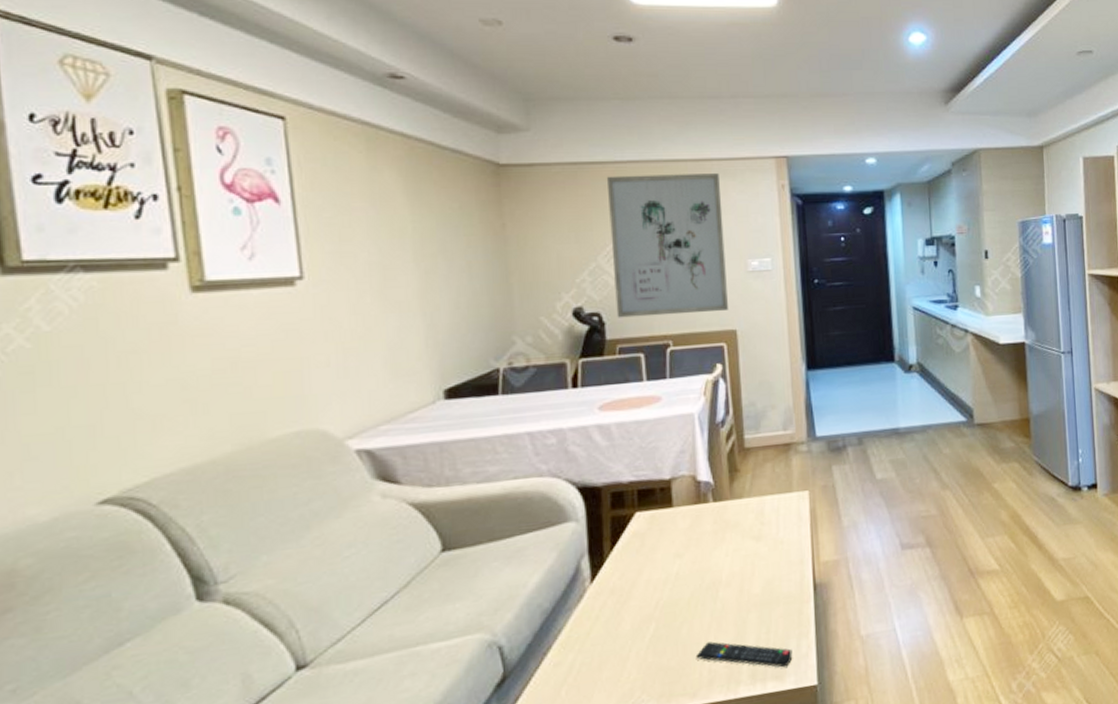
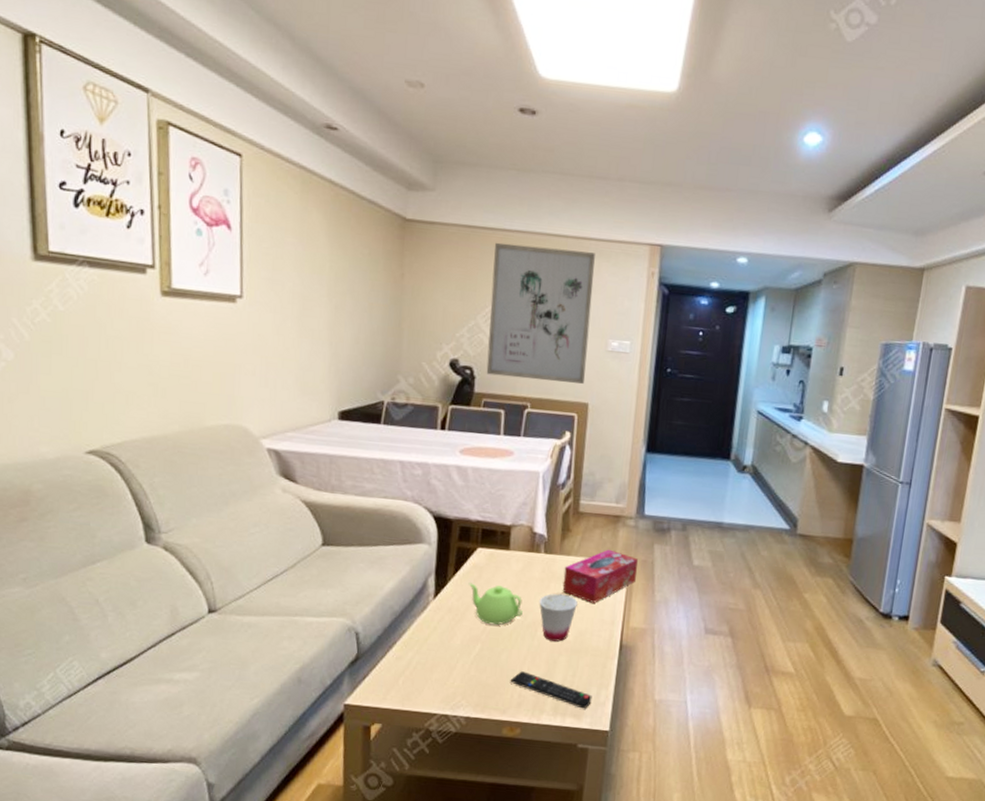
teapot: none [630,549,699,598] -> present [468,583,523,625]
cup: none [715,542,759,599] -> present [539,593,578,642]
tissue box: none [738,481,820,545] -> present [562,549,639,603]

